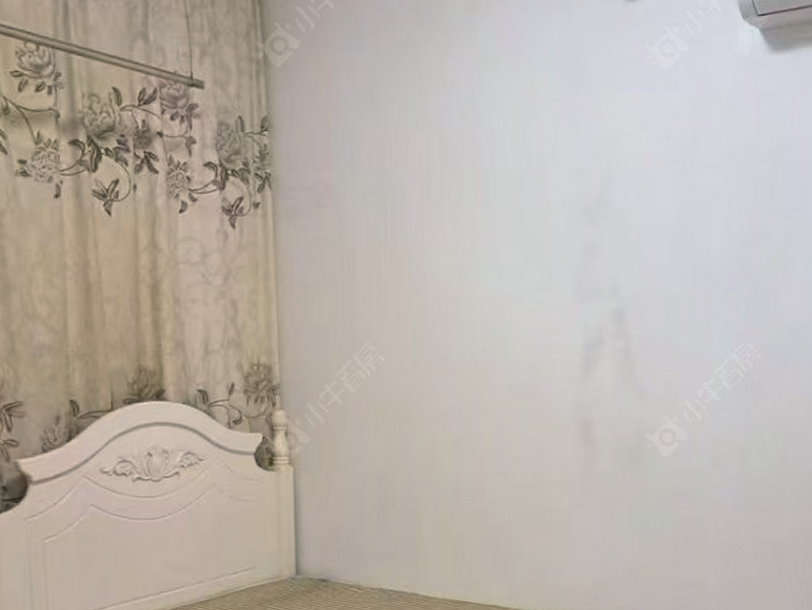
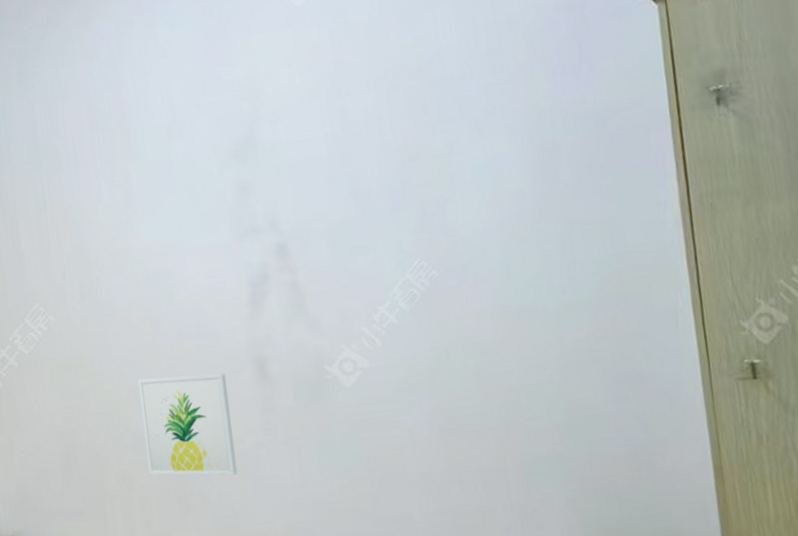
wall art: none [463,429,552,531] -> present [137,373,238,476]

